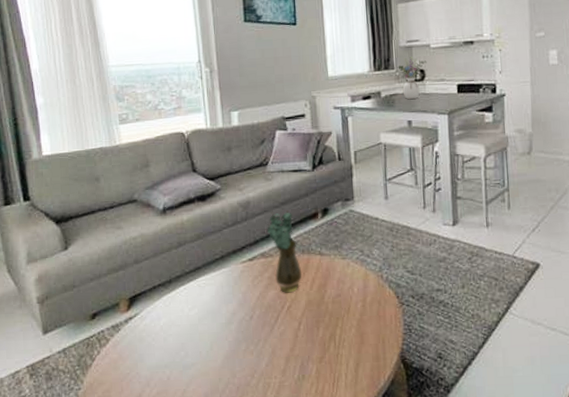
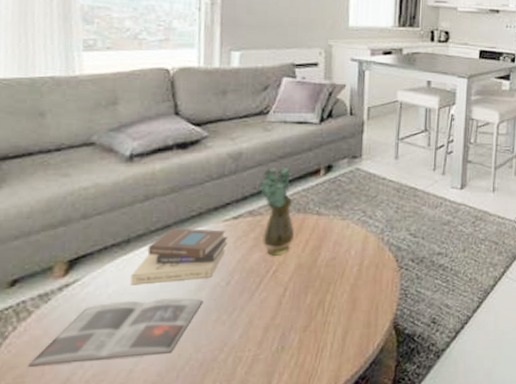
magazine: none [111,329,233,384] -> present [28,297,203,367]
books: none [175,269,247,319] -> present [130,228,227,285]
bouquet: present [398,57,427,100] -> none [423,17,453,60]

